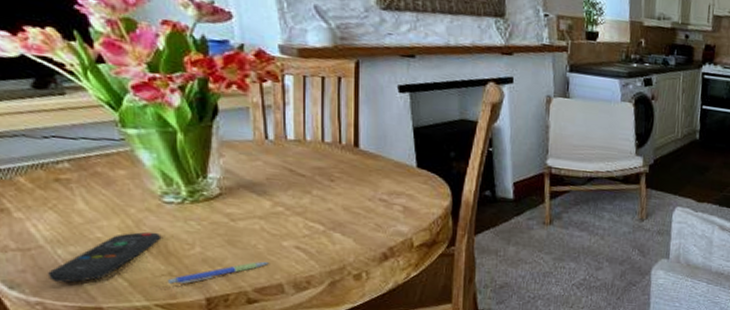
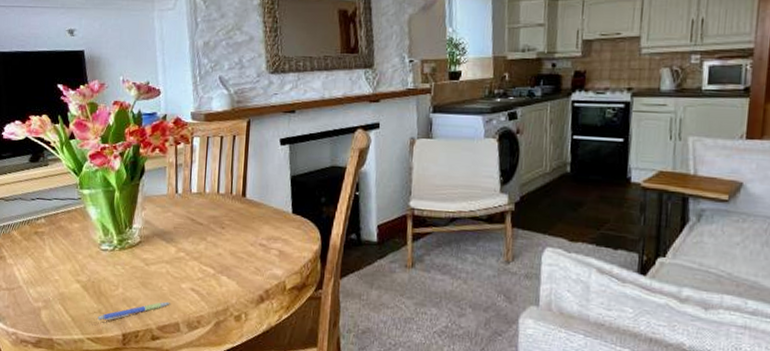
remote control: present [48,231,160,283] -> none [22,275,96,317]

